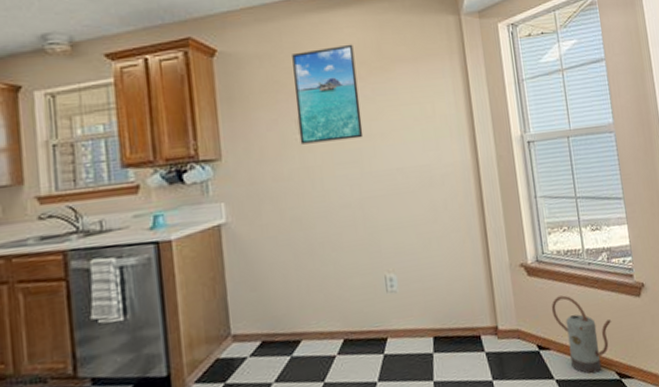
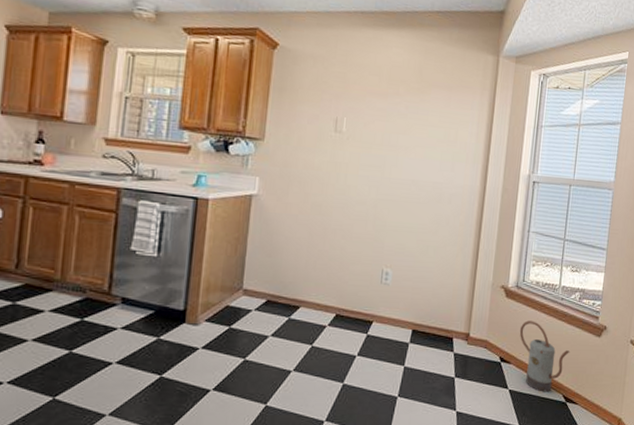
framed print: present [292,44,364,145] -> none [334,60,398,147]

